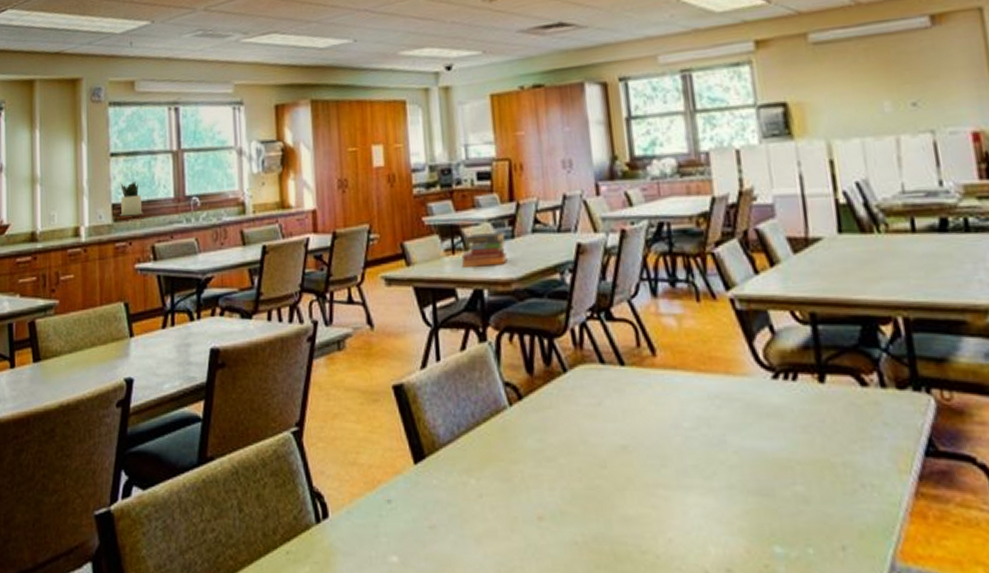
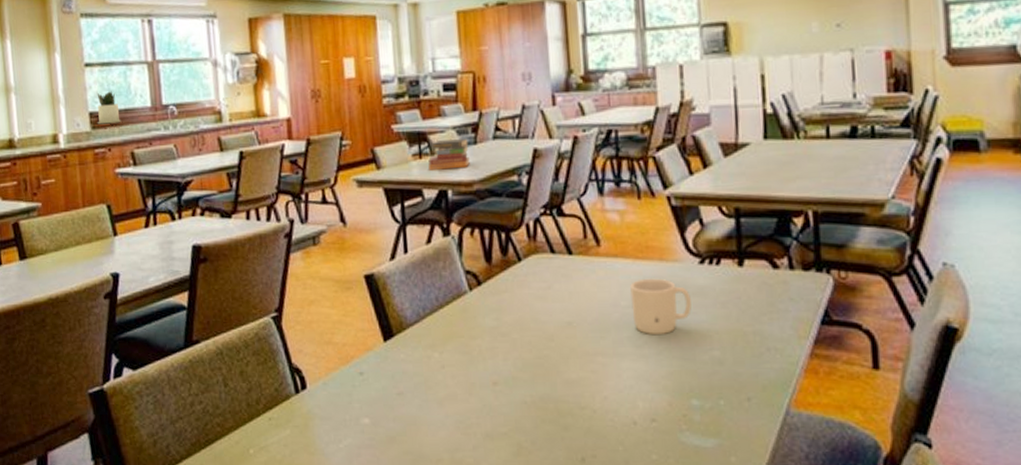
mug: none [693,395,767,465] -> present [630,278,692,336]

